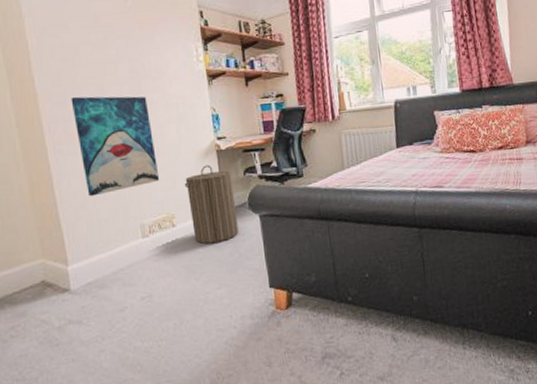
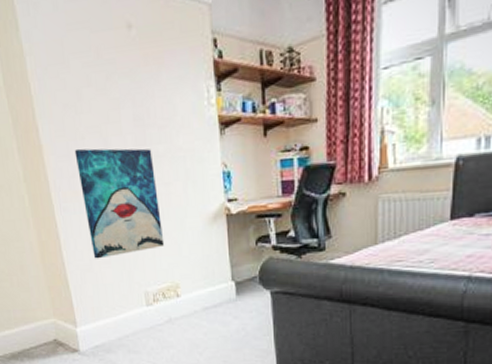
laundry hamper: present [184,164,239,244] -> none [190,231,247,319]

